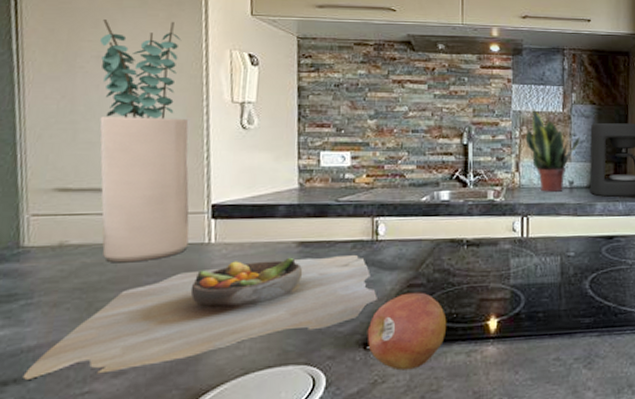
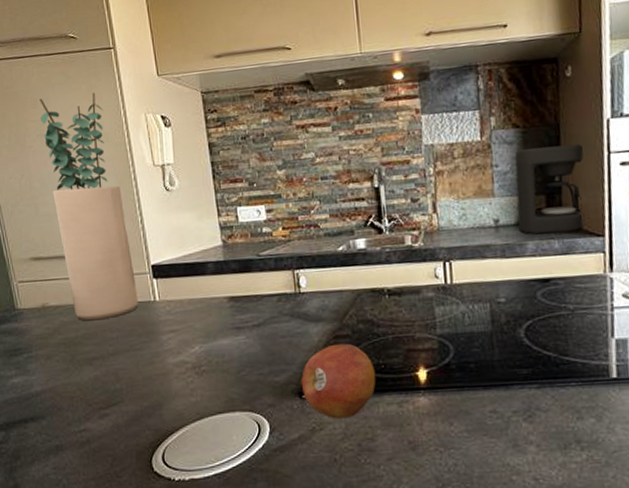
cutting board: present [22,254,377,380] -> none [36,307,307,418]
potted plant: present [525,109,580,193] -> none [440,140,504,235]

